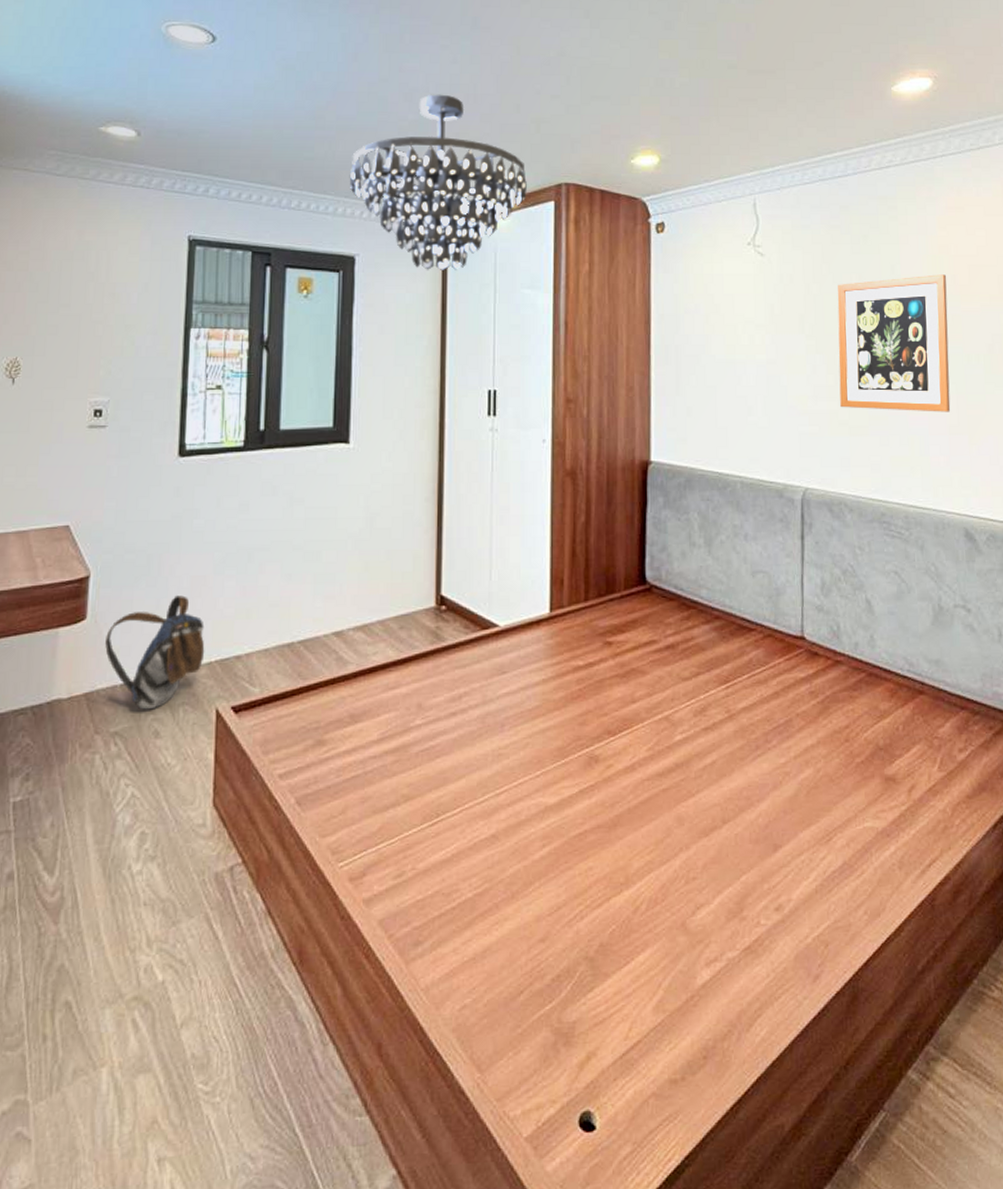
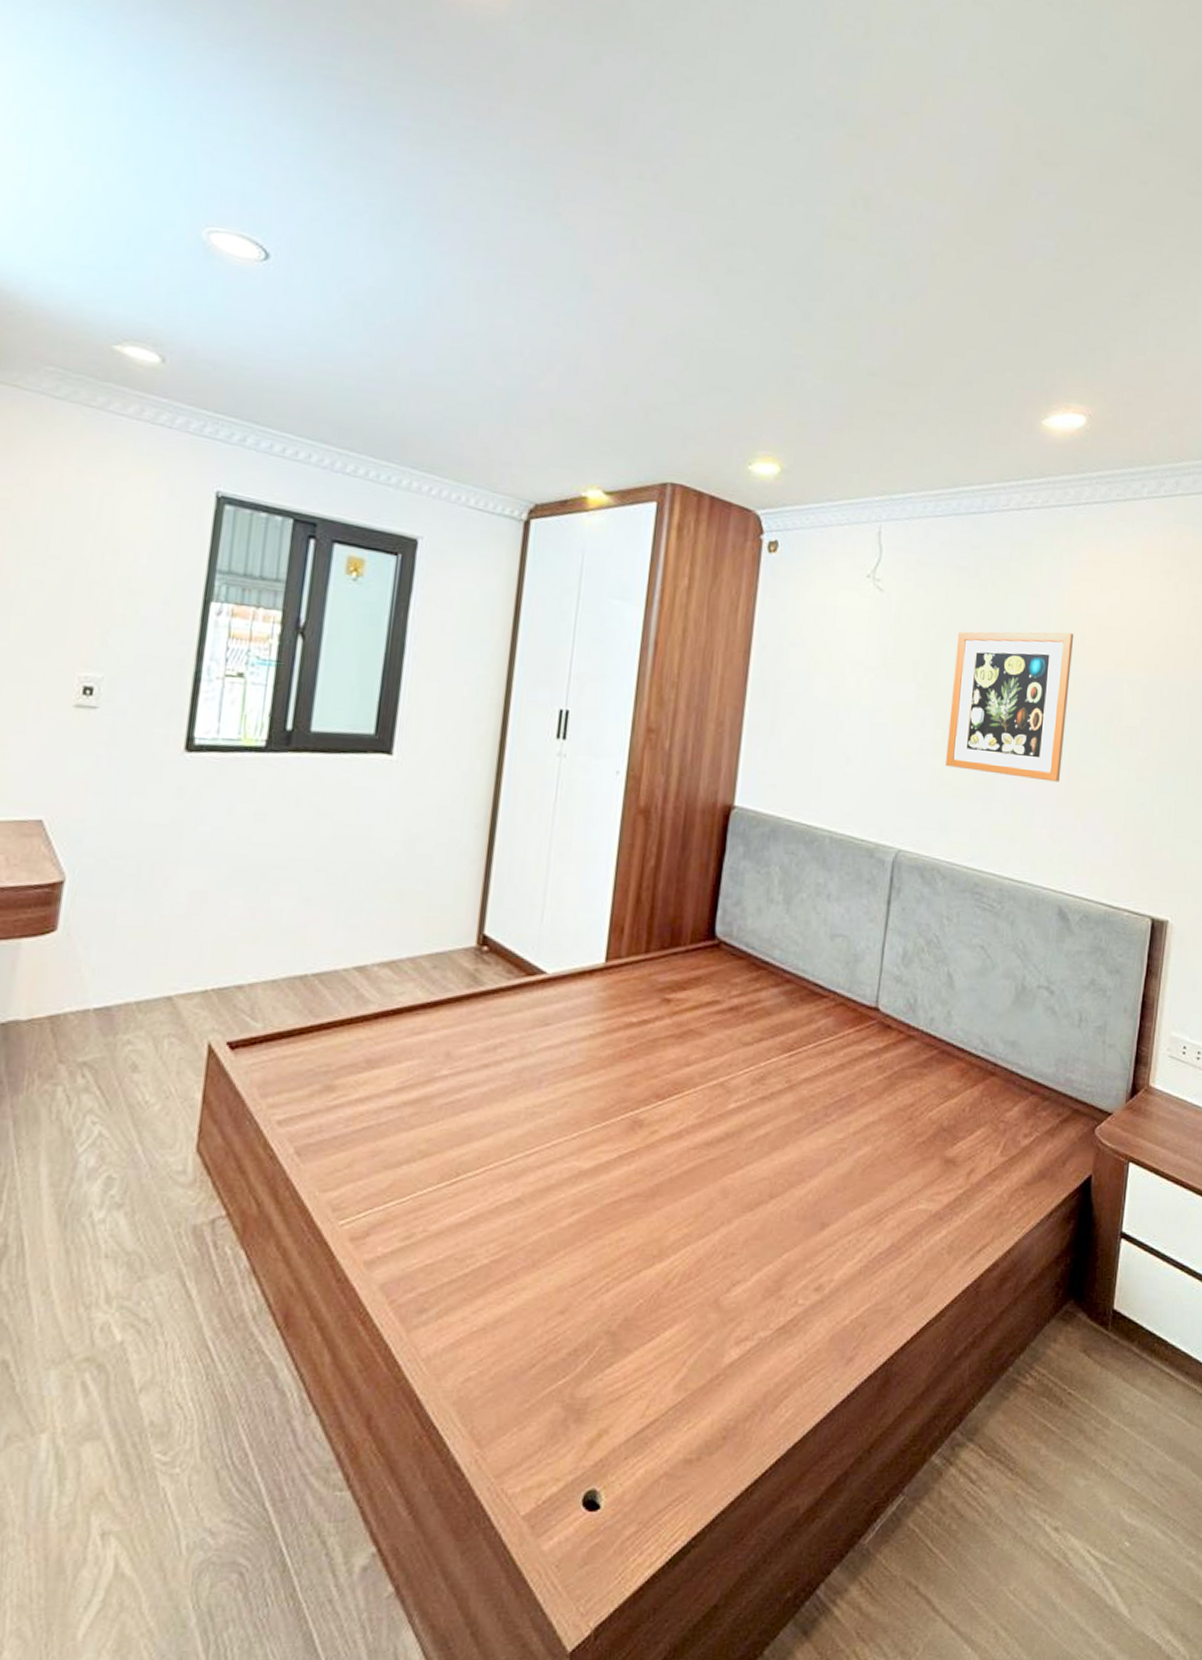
backpack: present [105,595,205,710] -> none [78,912,202,1040]
chandelier: present [349,94,527,271] -> none [419,359,628,569]

